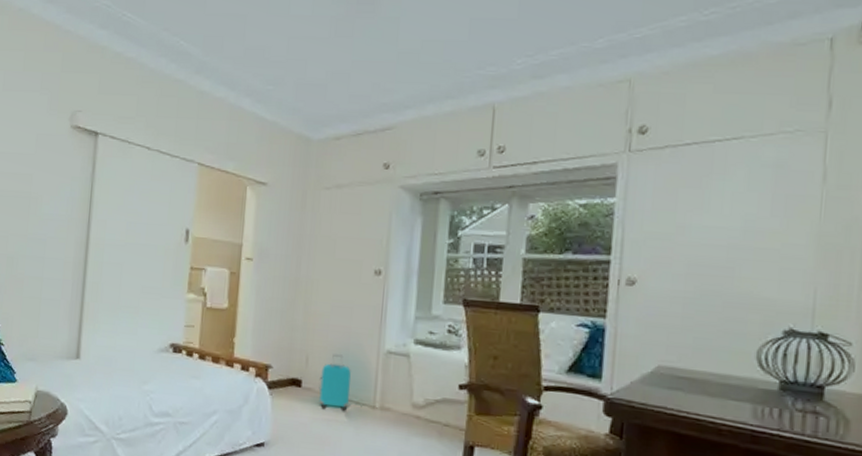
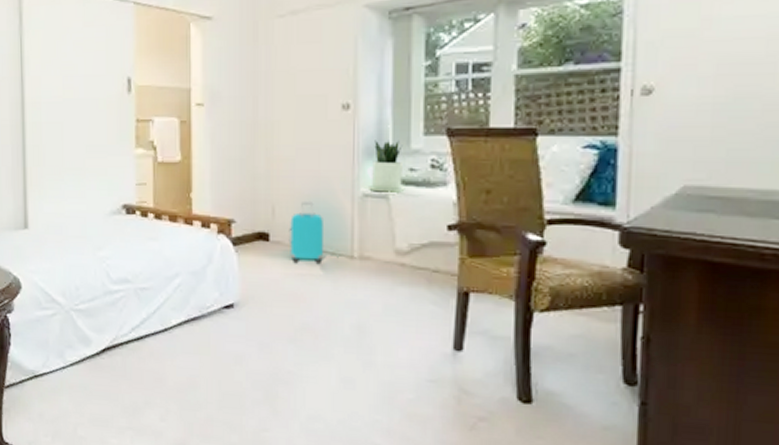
planter: none [393,304,425,353] -> present [369,140,405,193]

